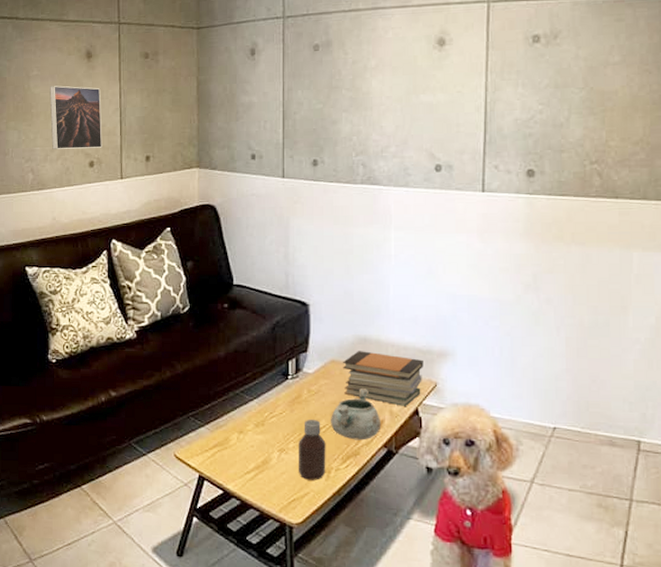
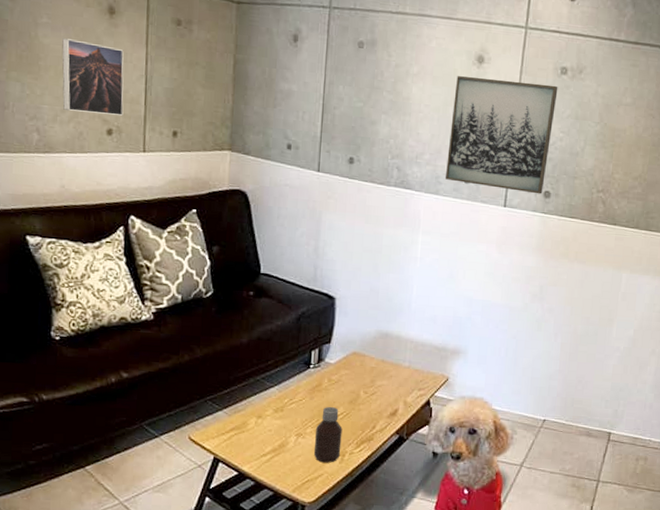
decorative bowl: present [331,387,381,441] -> none [348,379,396,427]
book stack: present [343,351,423,406] -> none [363,345,438,397]
wall art: none [413,56,531,174] -> present [444,76,558,194]

